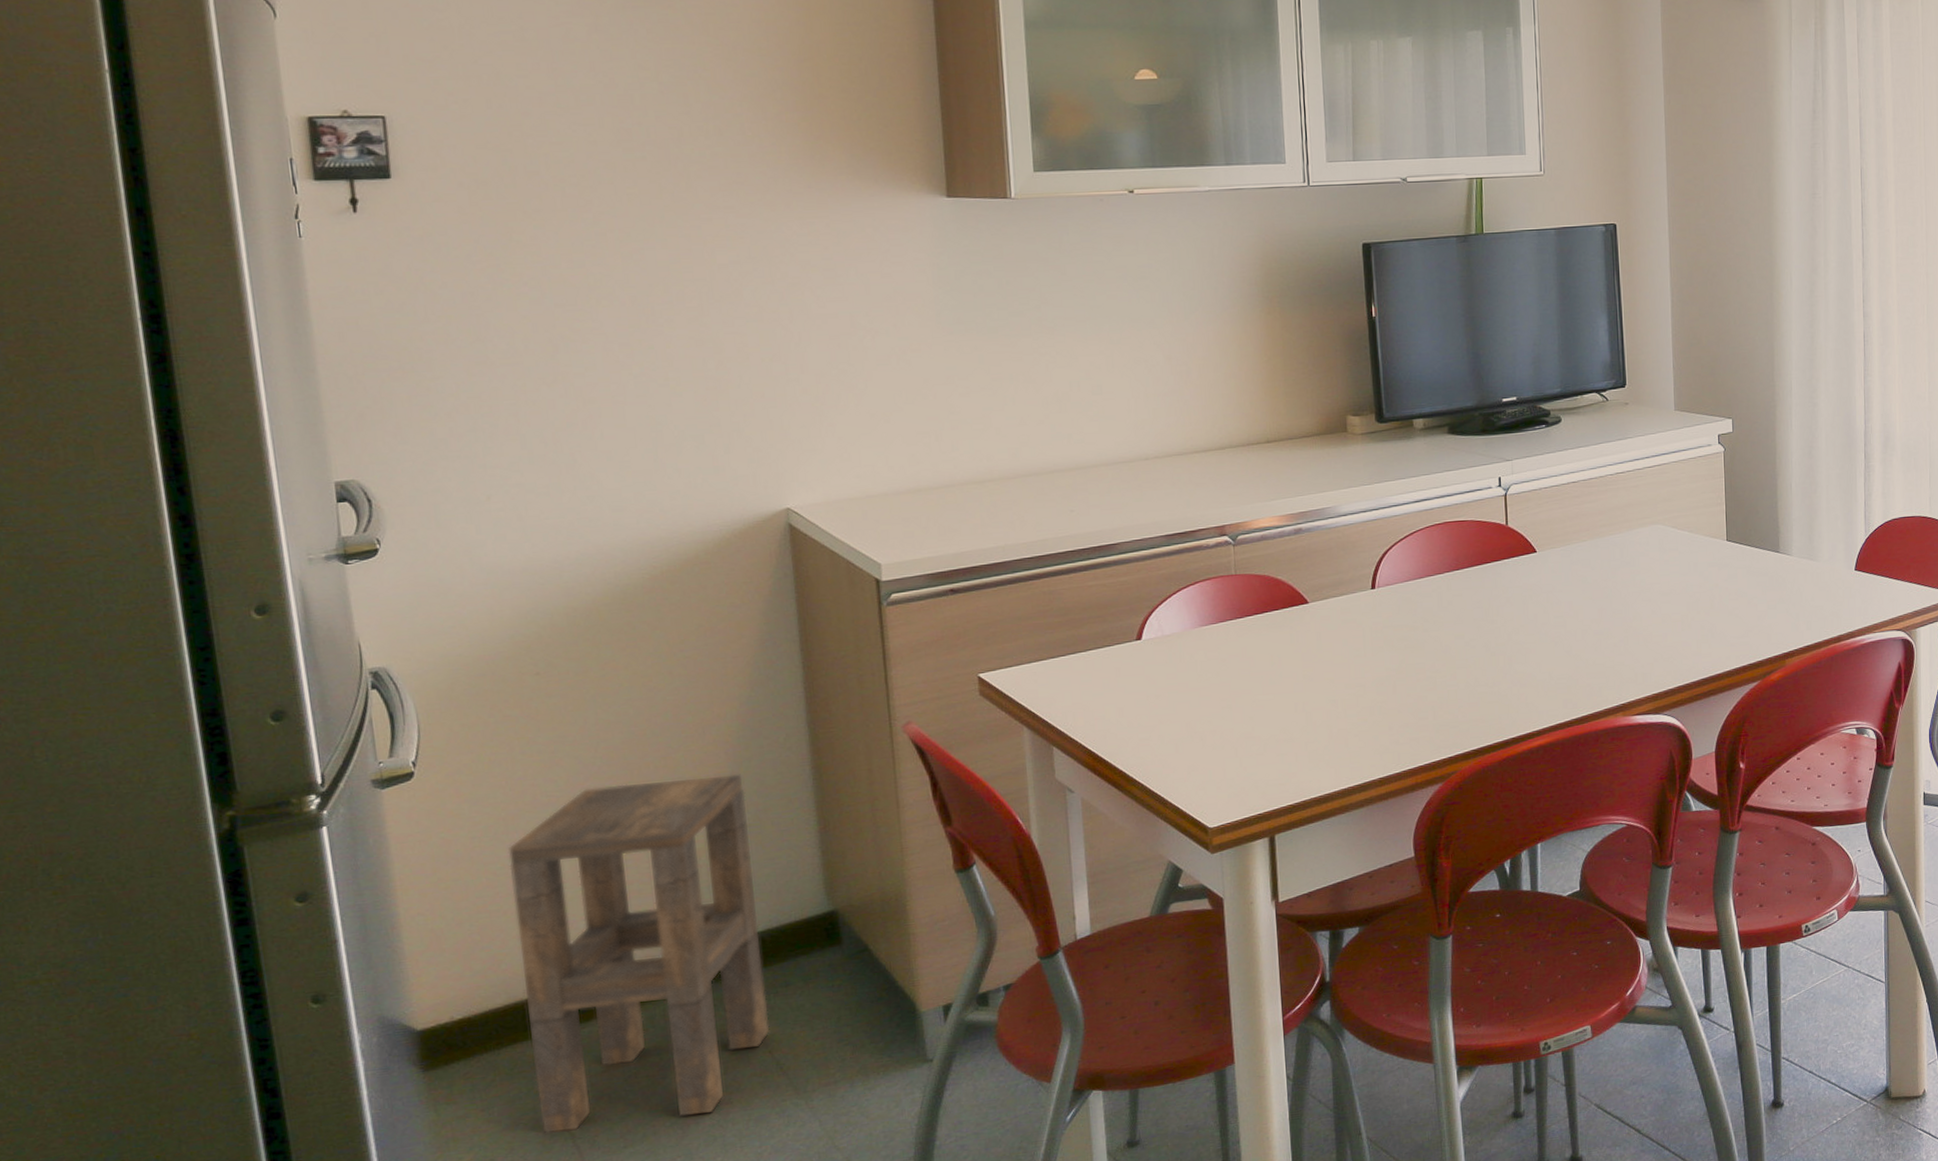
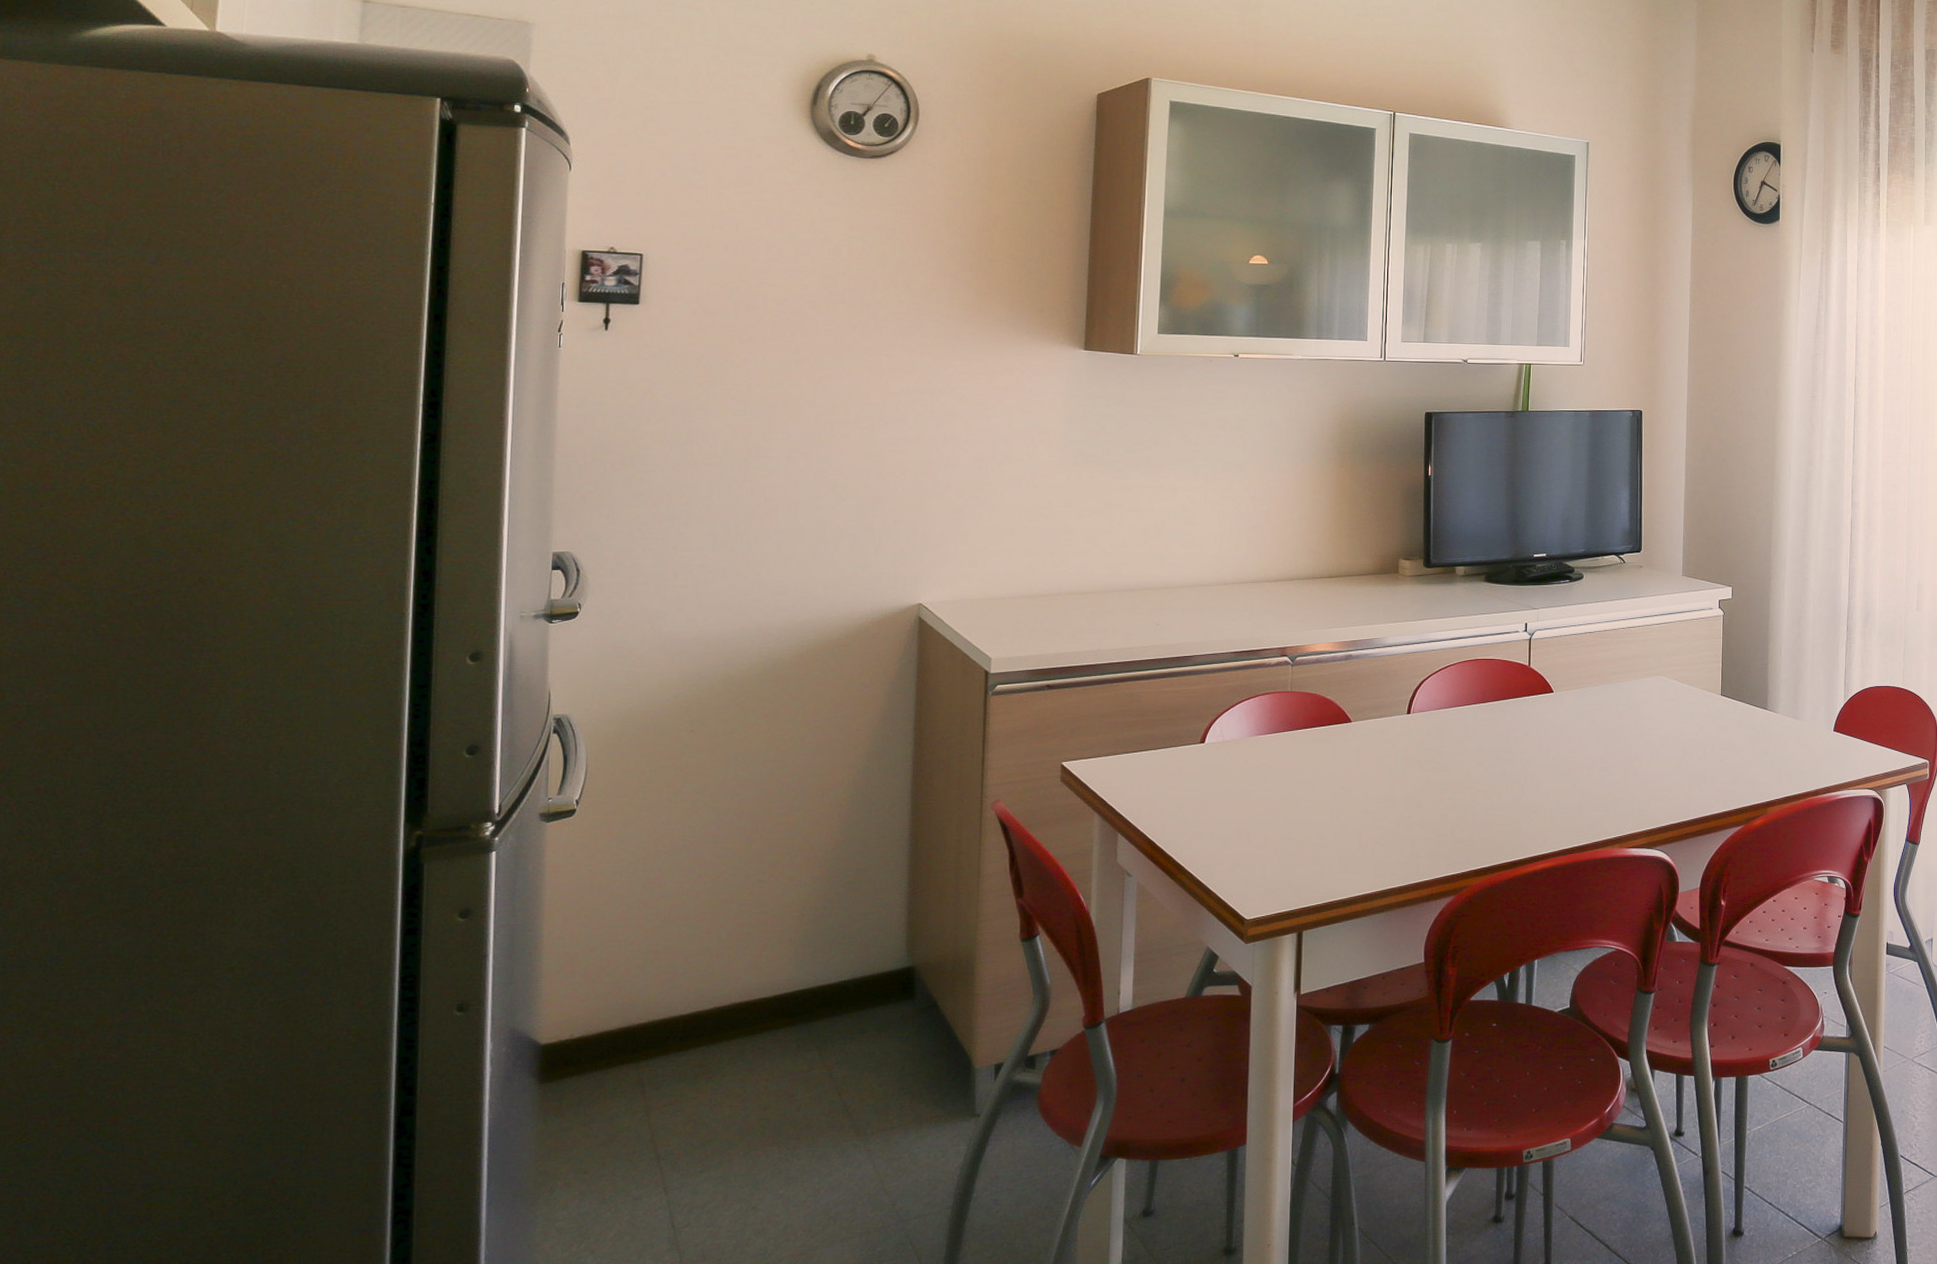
side table: present [509,774,770,1134] -> none [632,835,851,1152]

